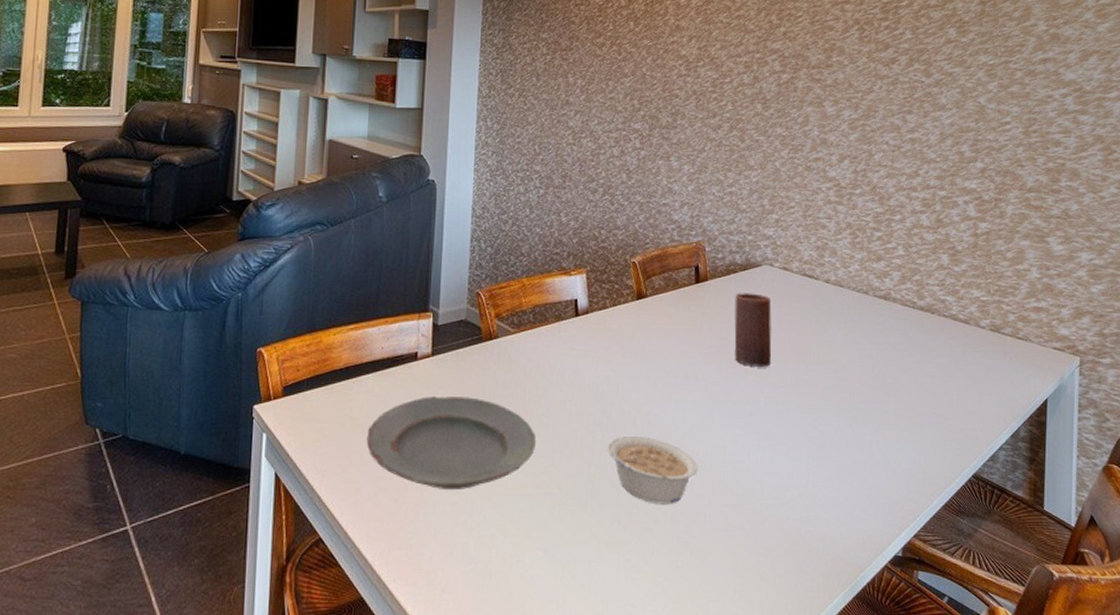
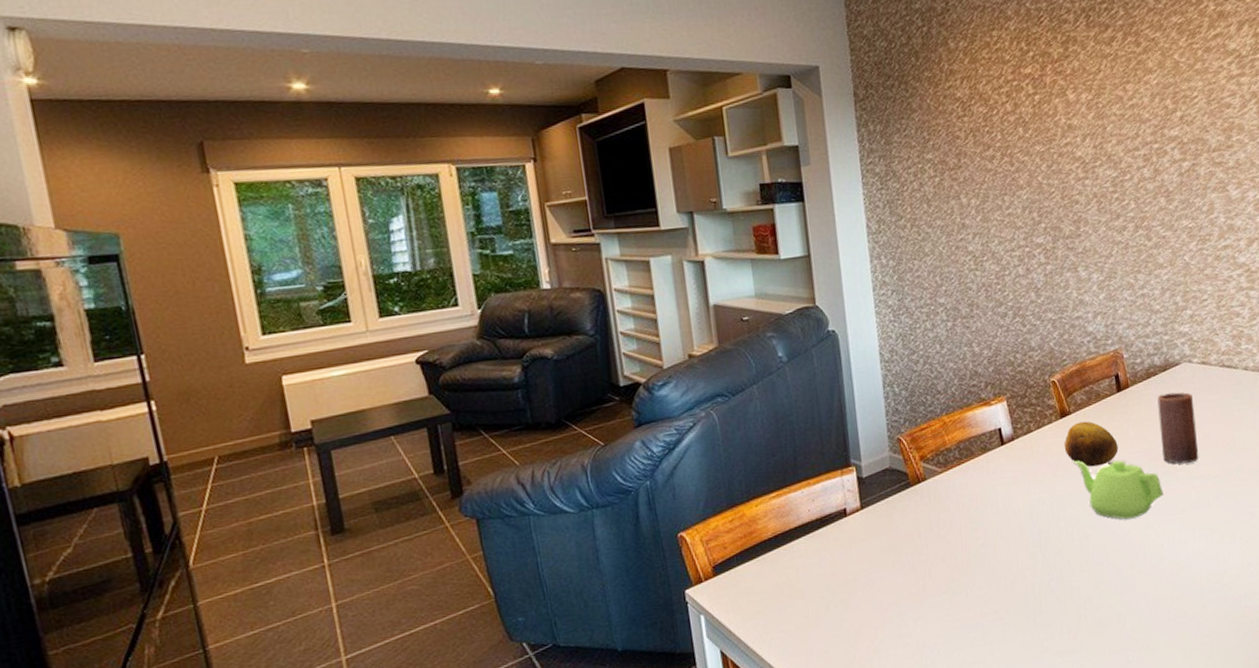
plate: present [366,396,537,489] -> none [807,542,979,636]
legume: present [608,435,698,504] -> none [1049,548,1139,609]
fruit: none [637,306,691,354] -> present [1064,421,1119,467]
teapot: none [644,344,732,414] -> present [1073,460,1164,519]

